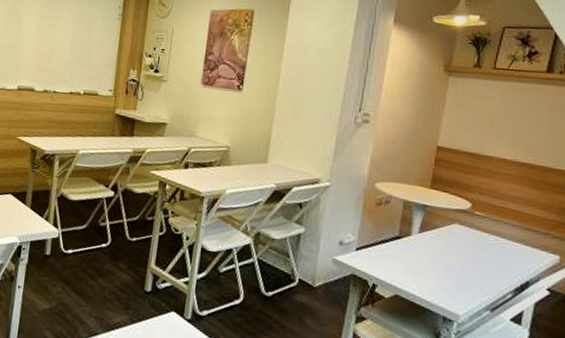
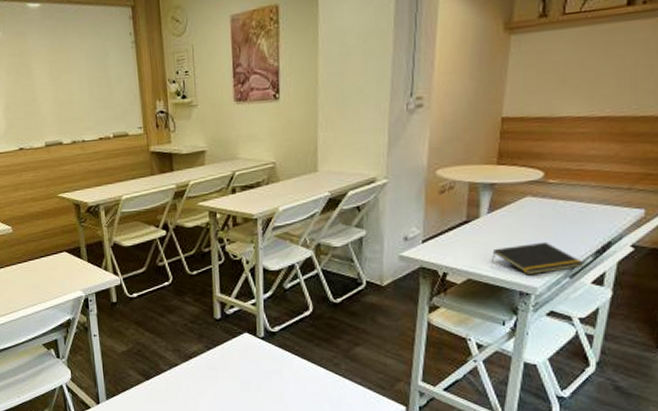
notepad: none [418,268,505,303] -> present [490,241,585,275]

